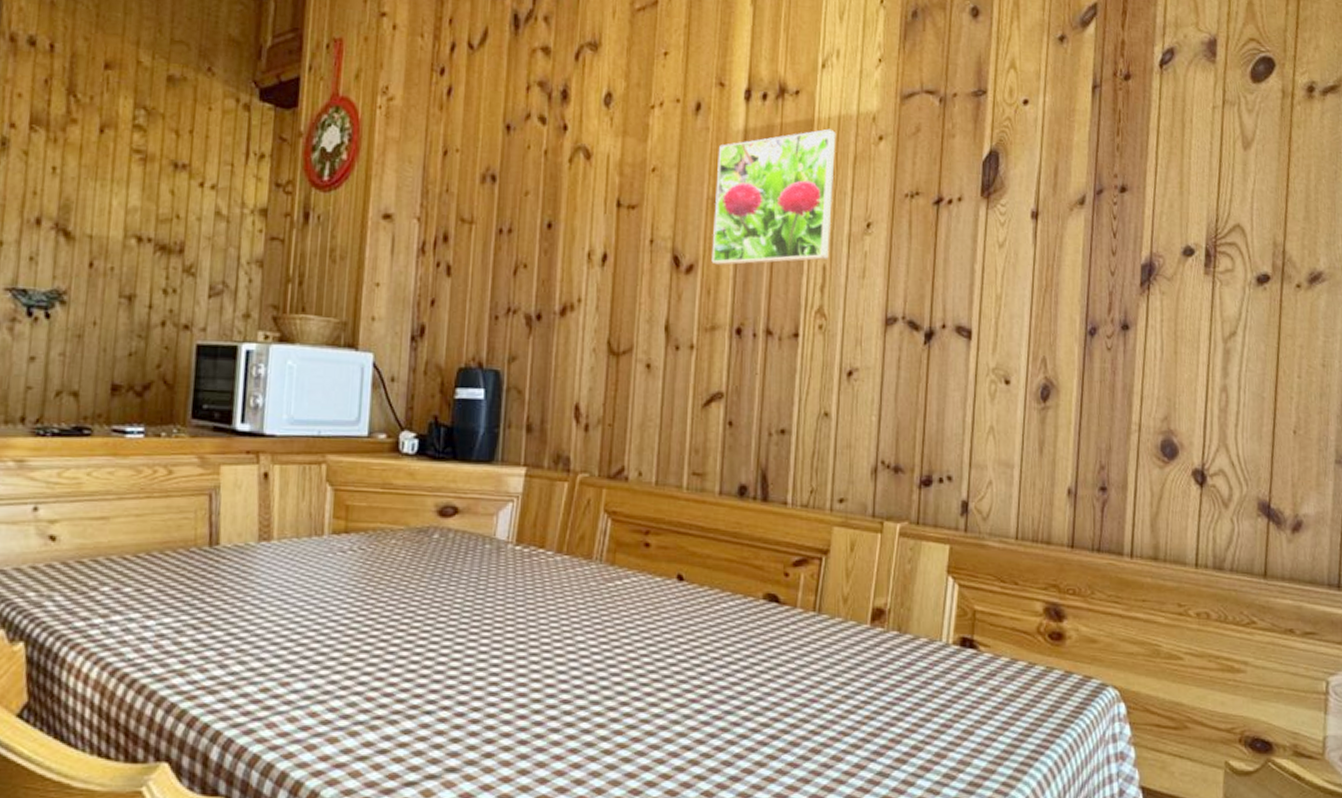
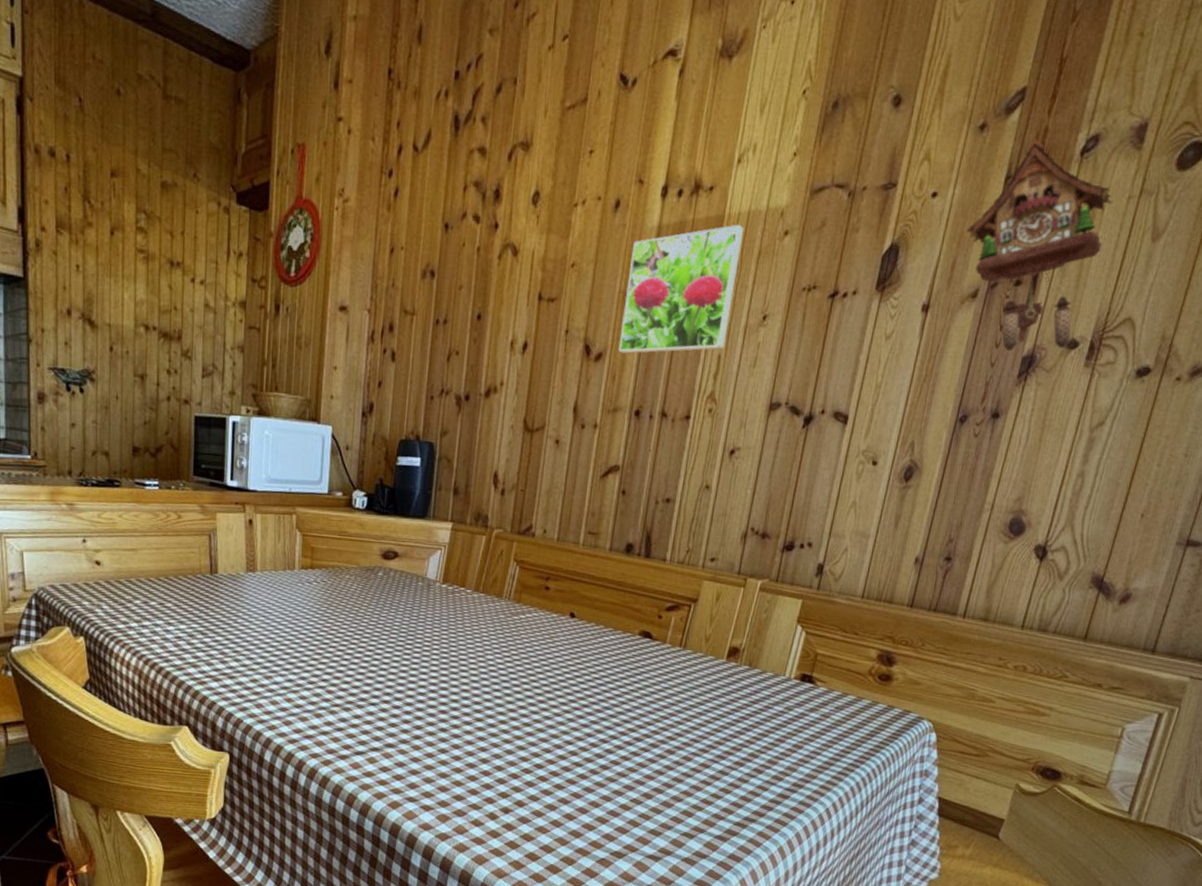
cuckoo clock: none [1063,51,1199,259] -> present [966,139,1112,351]

